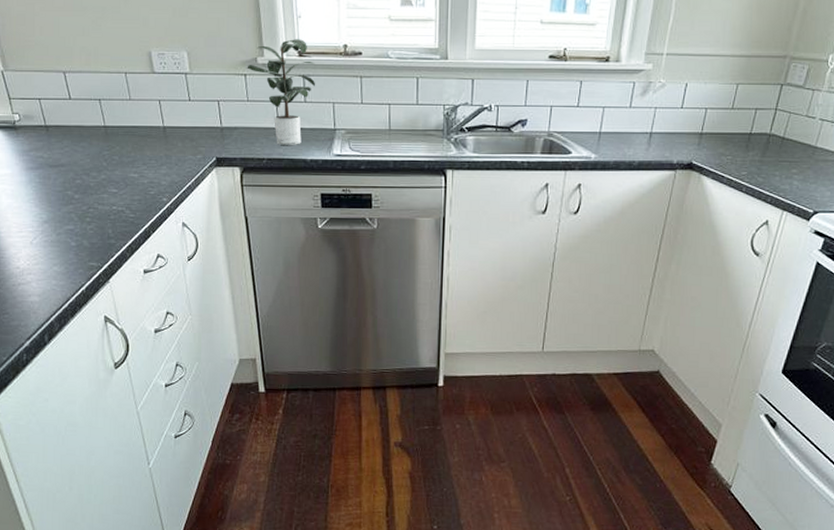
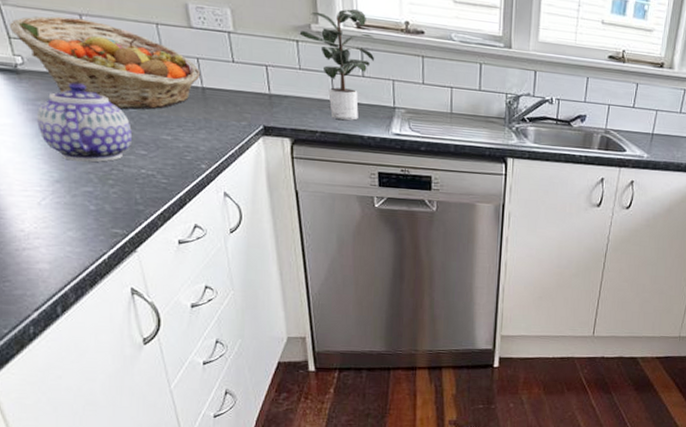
fruit basket: none [9,75,162,153] -> present [9,15,201,110]
teapot: none [30,132,105,203] -> present [37,82,132,162]

